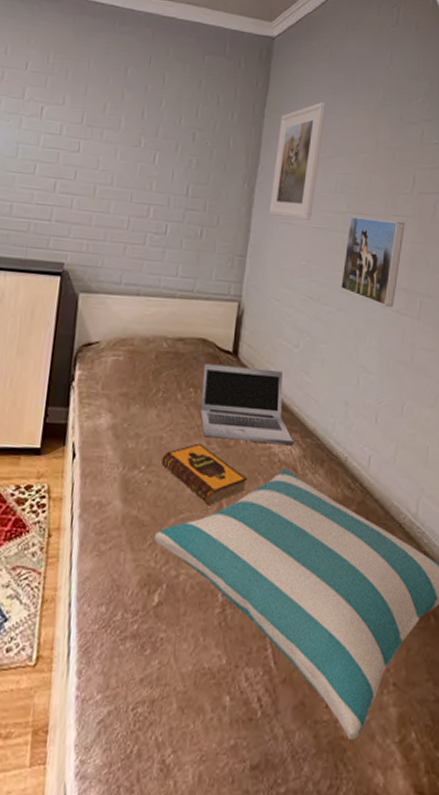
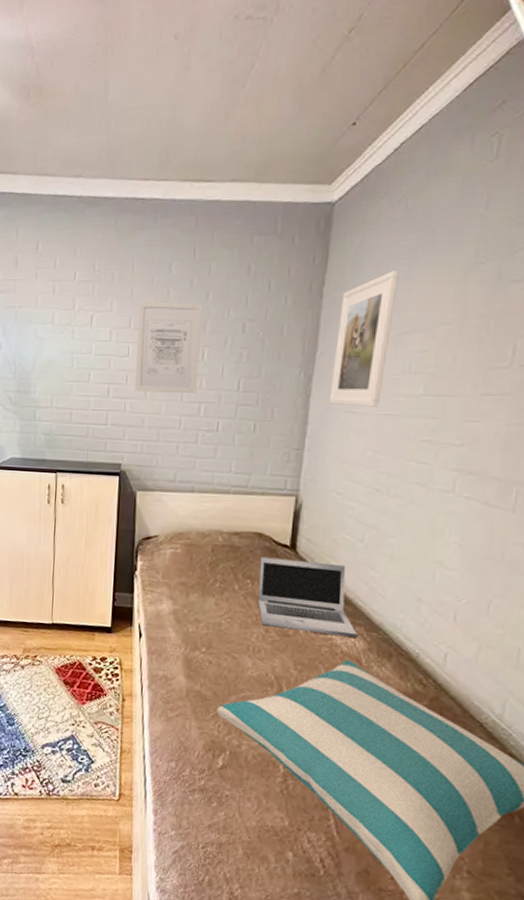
wall art: none [83,98,157,196] -> present [135,300,203,394]
hardback book: present [162,443,248,506] -> none [221,631,308,688]
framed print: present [341,216,405,307] -> none [414,399,500,498]

